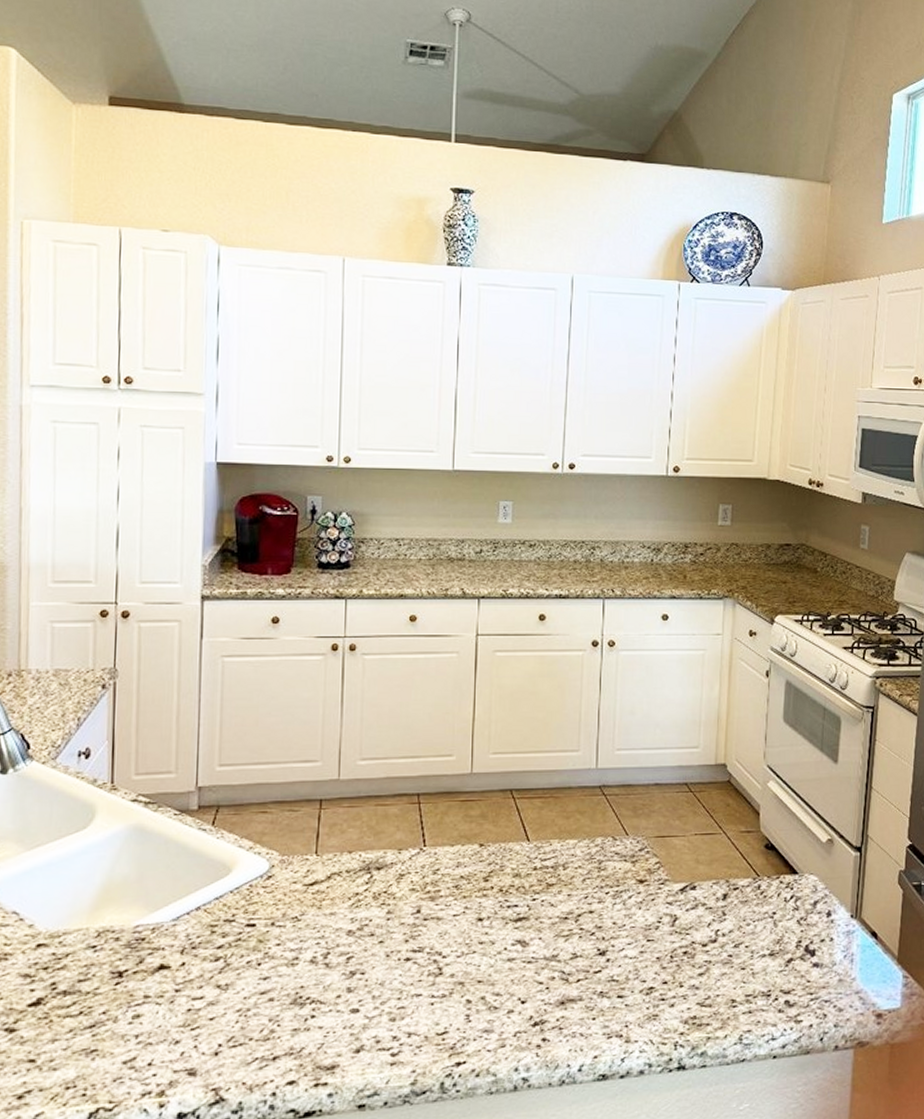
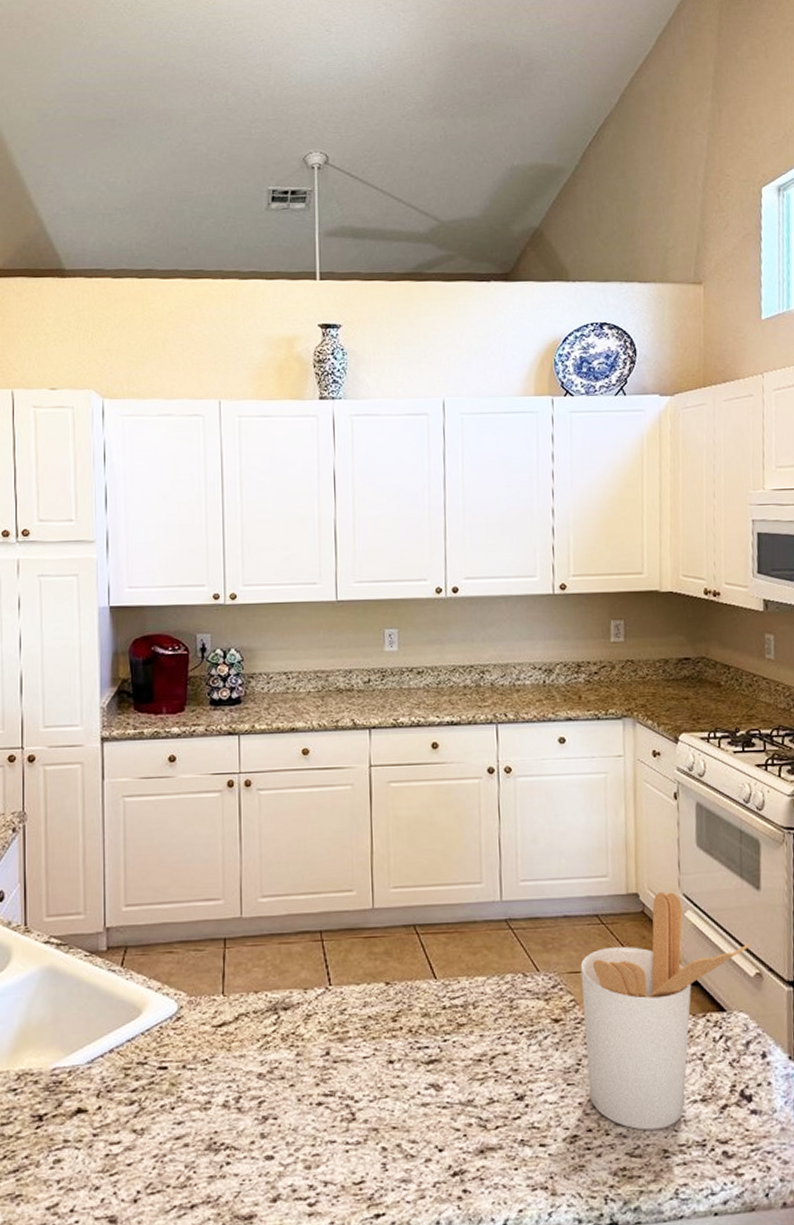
utensil holder: none [667,762,826,982] -> present [580,891,752,1131]

